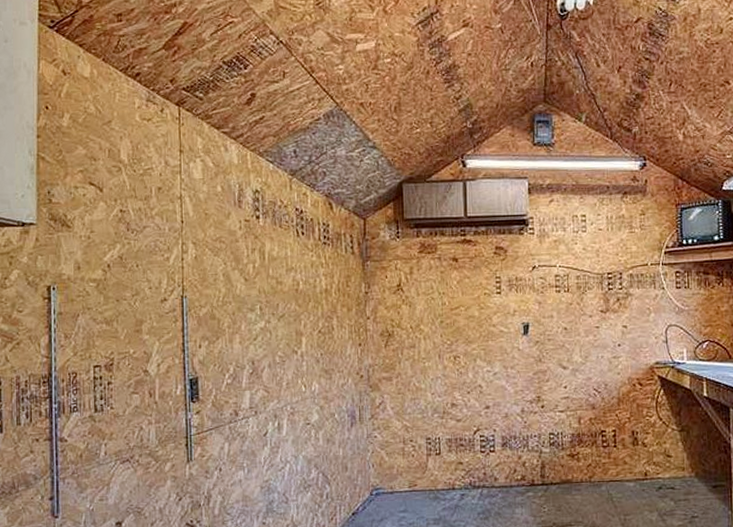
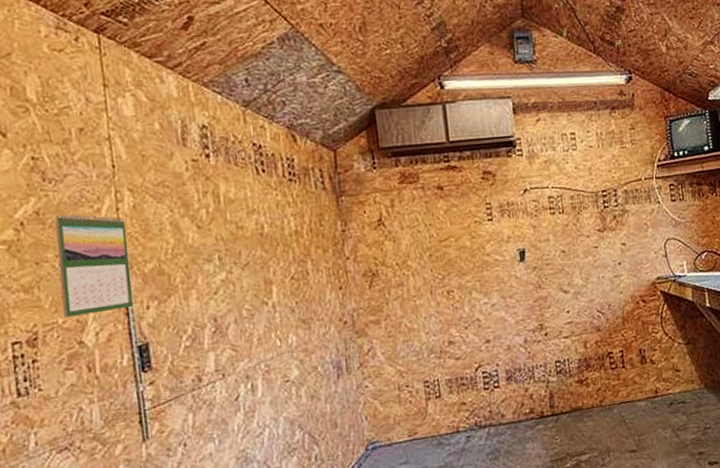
calendar: none [133,260,189,349] -> present [55,214,133,319]

